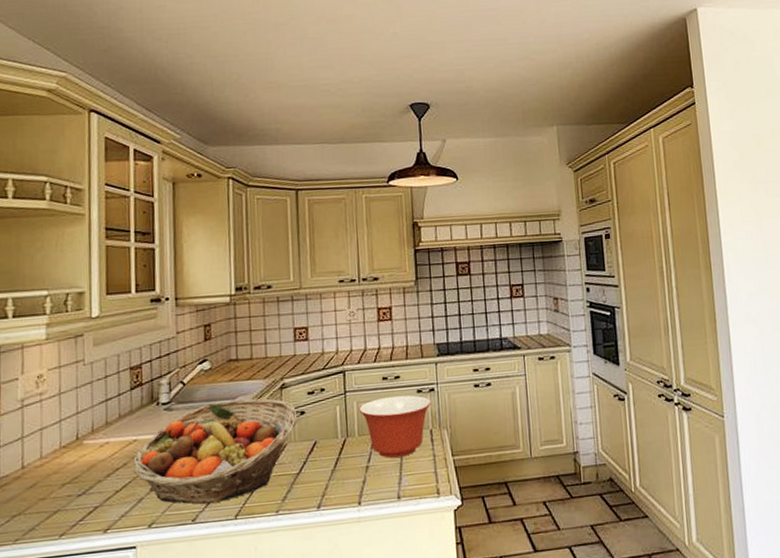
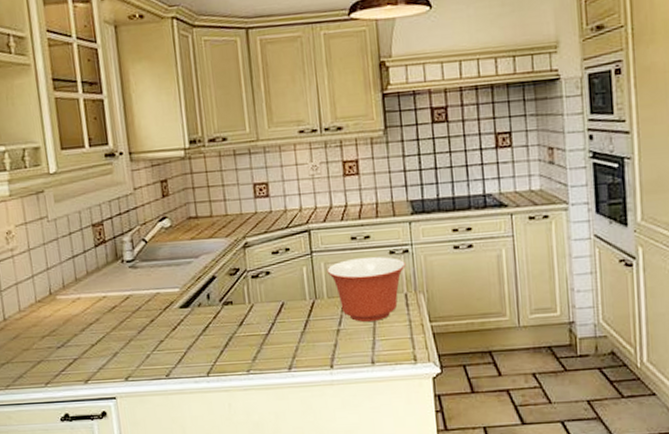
fruit basket: present [133,398,298,504] -> none [105,257,263,361]

